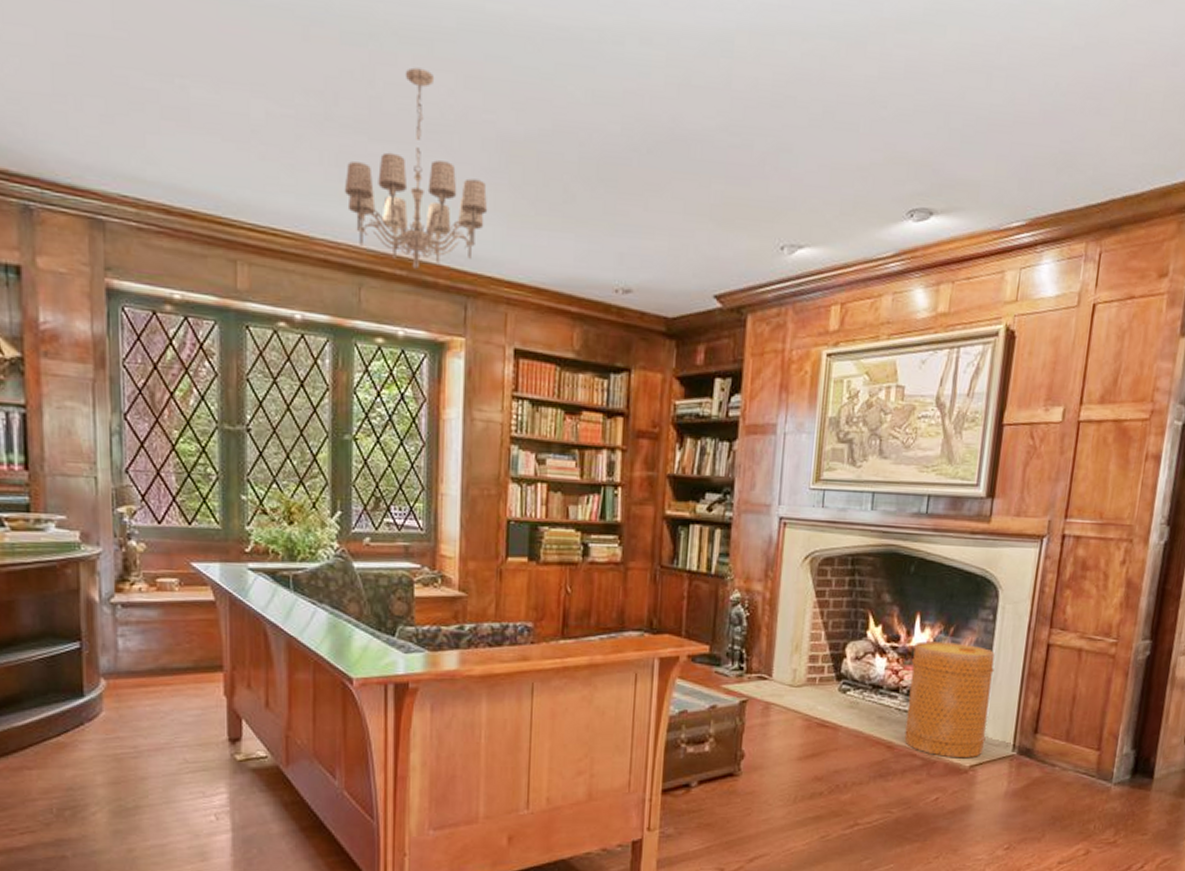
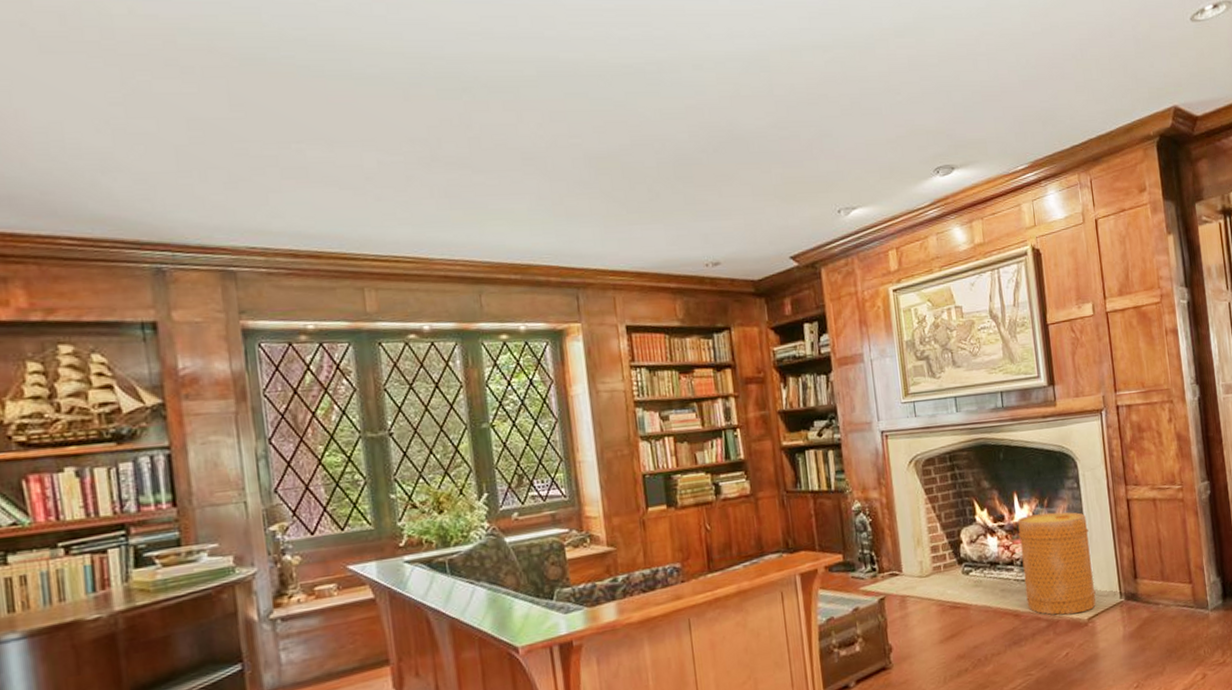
chandelier: present [344,67,488,269] -> none [455,110,586,272]

